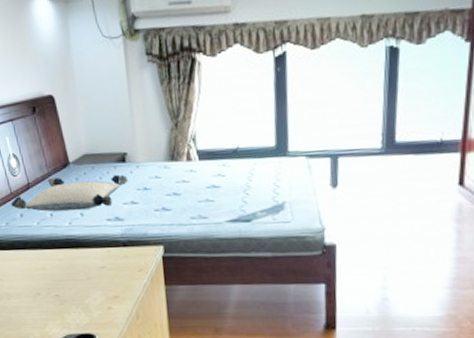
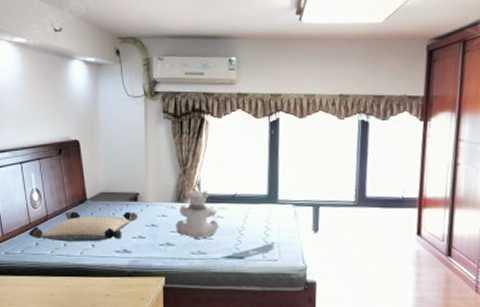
teddy bear: none [170,145,220,202] -> present [175,190,219,239]

